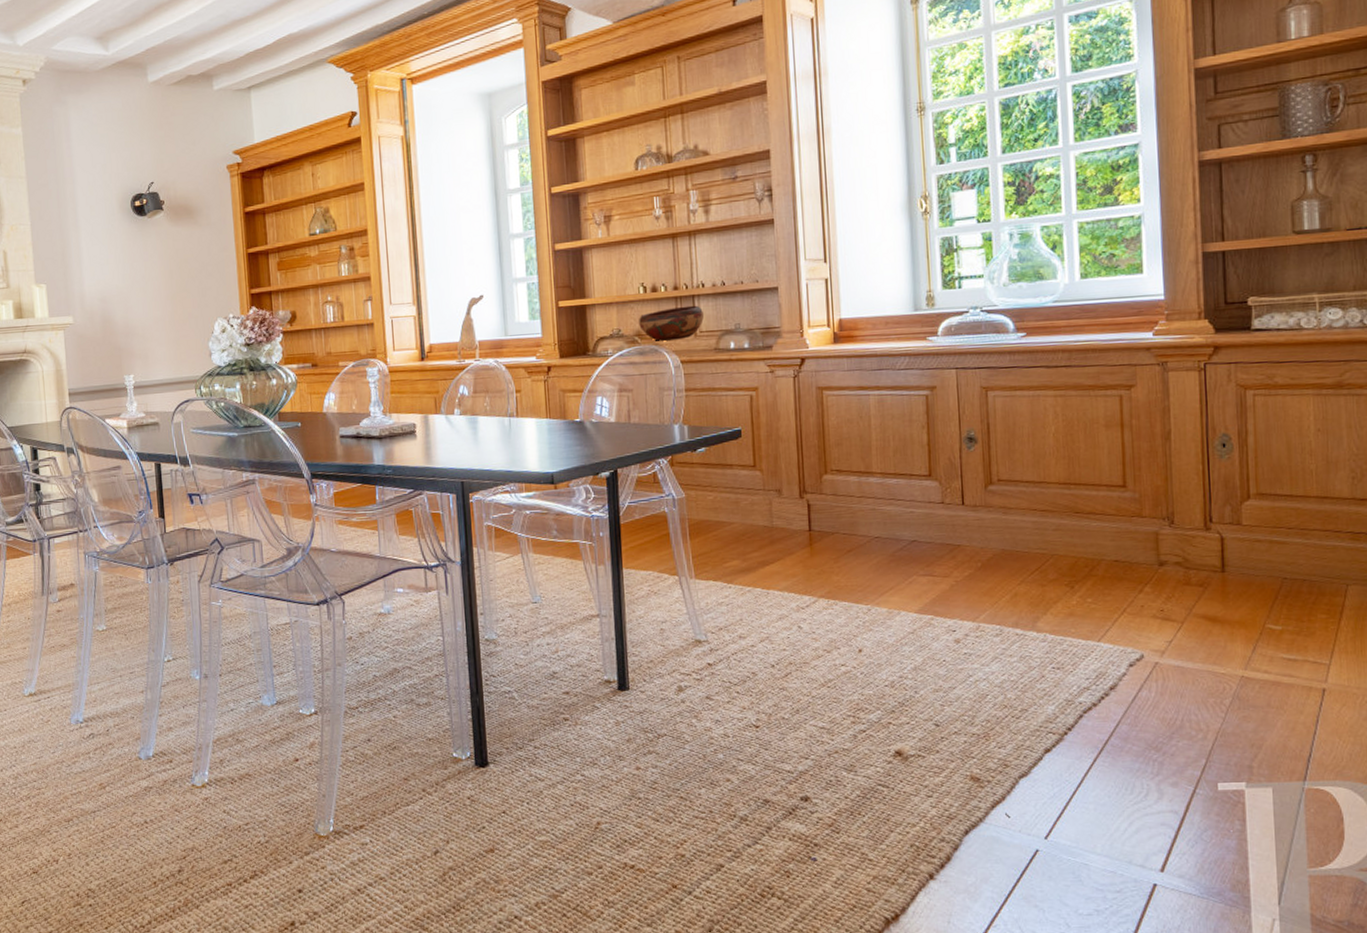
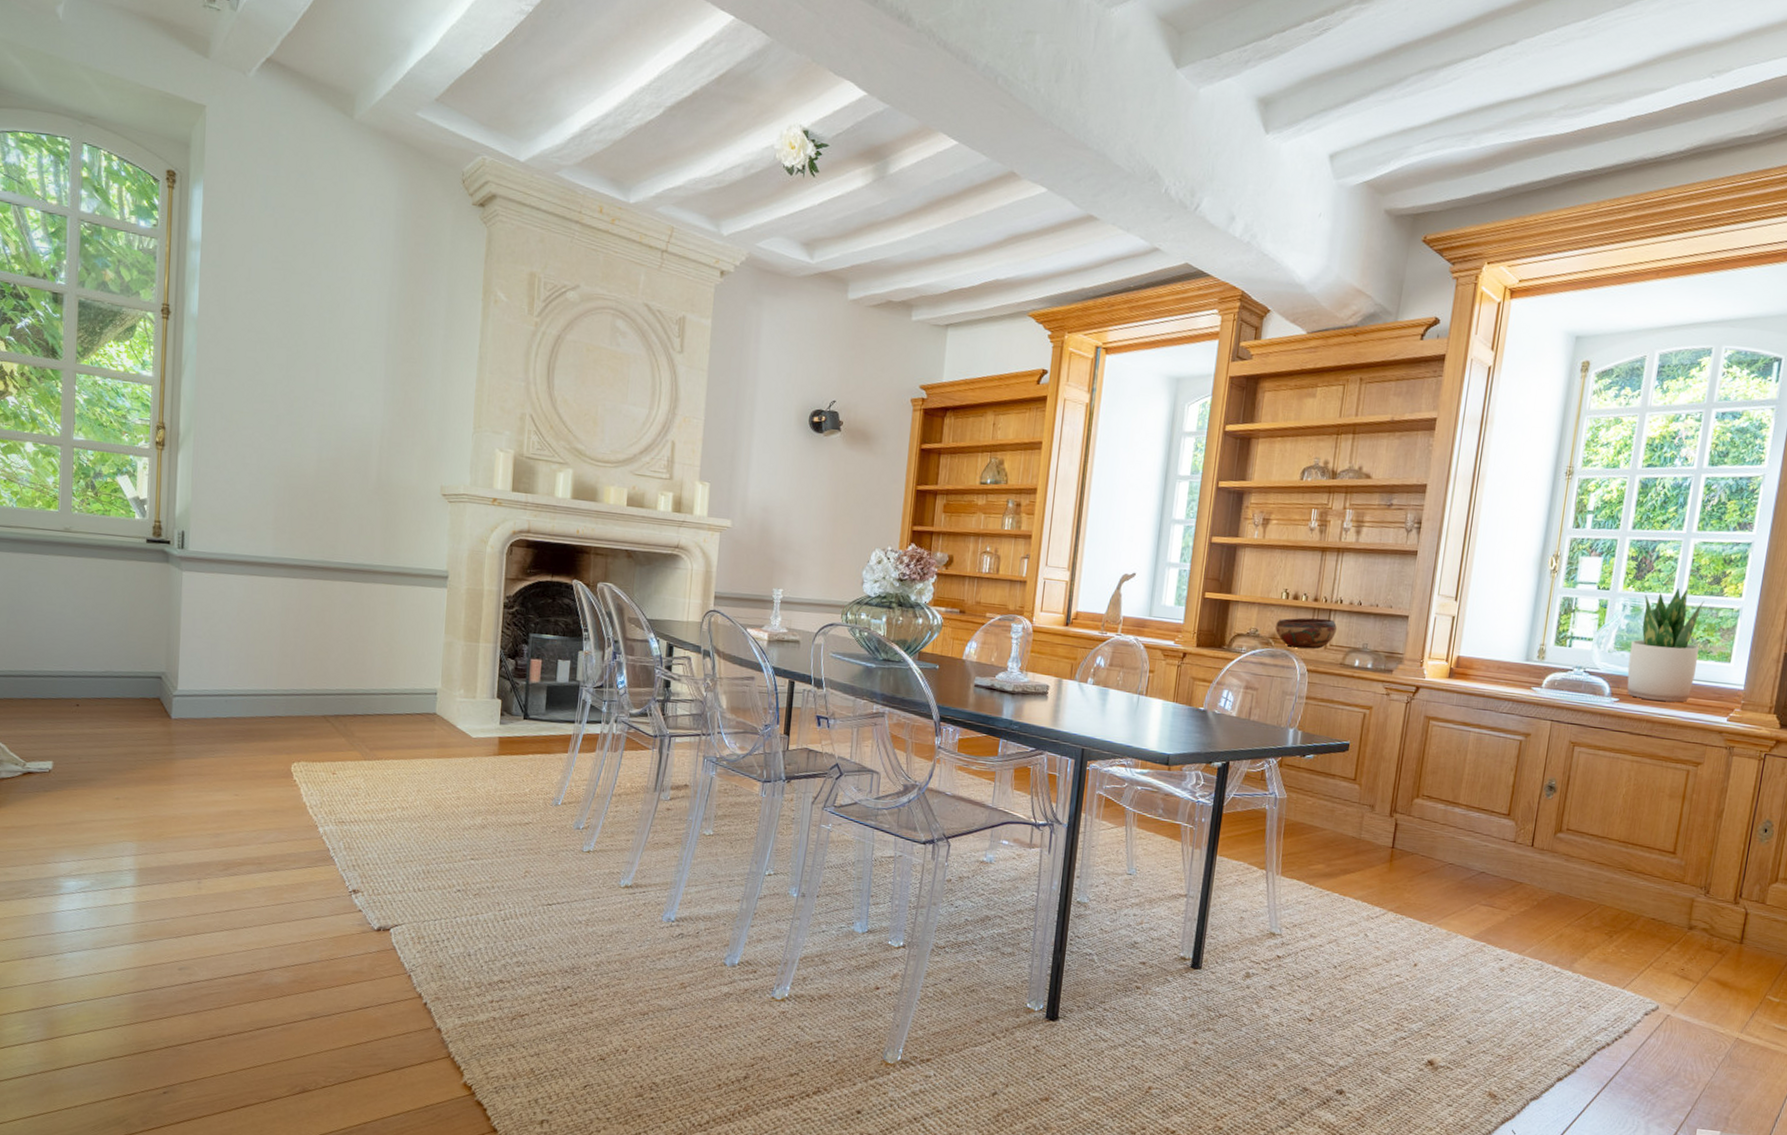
planter: none [1027,205,1106,329] -> present [1627,588,1705,703]

